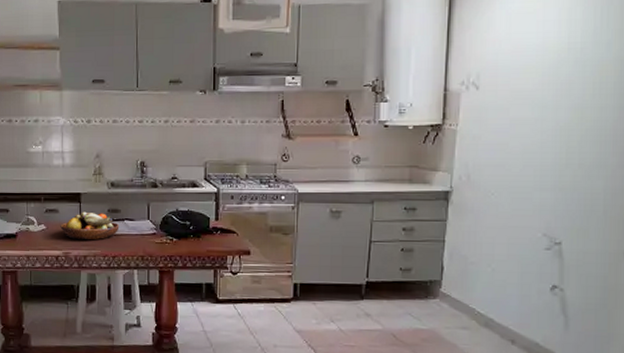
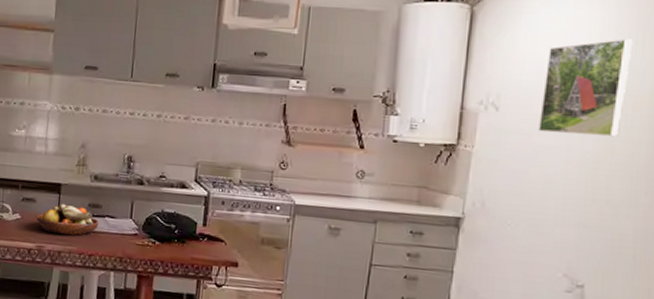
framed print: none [516,12,599,106] -> present [539,39,633,138]

